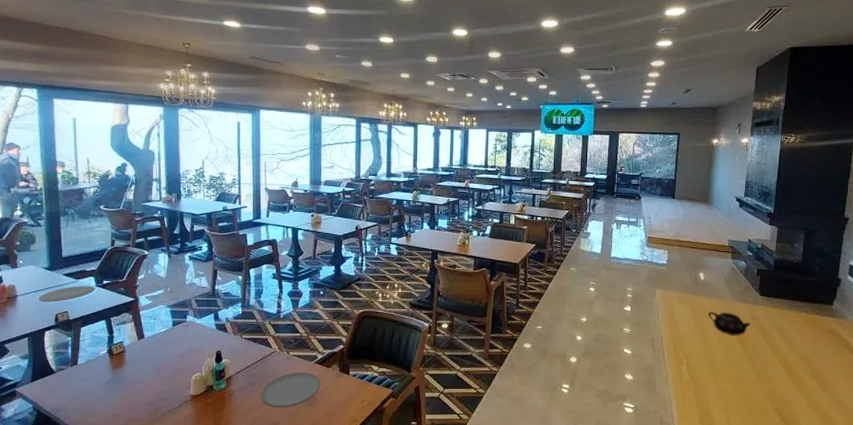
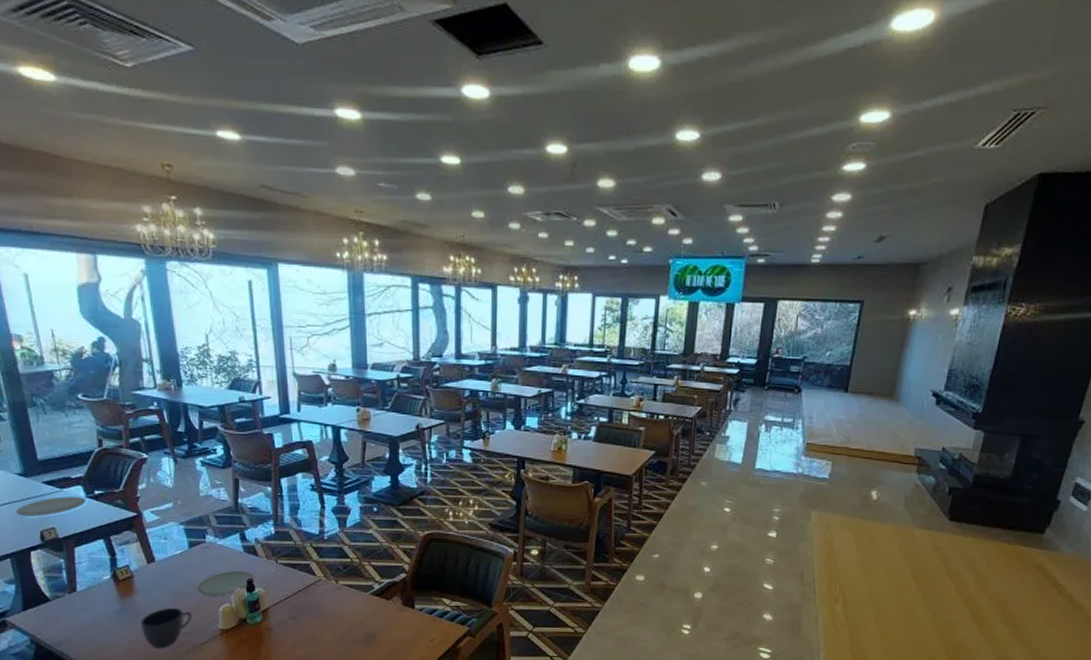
cup: none [126,377,169,413] -> present [141,607,192,649]
plate: none [175,344,223,367] -> present [197,570,255,596]
plate: present [260,372,321,408] -> none [306,604,380,646]
teapot: present [707,311,751,335] -> none [876,538,932,569]

